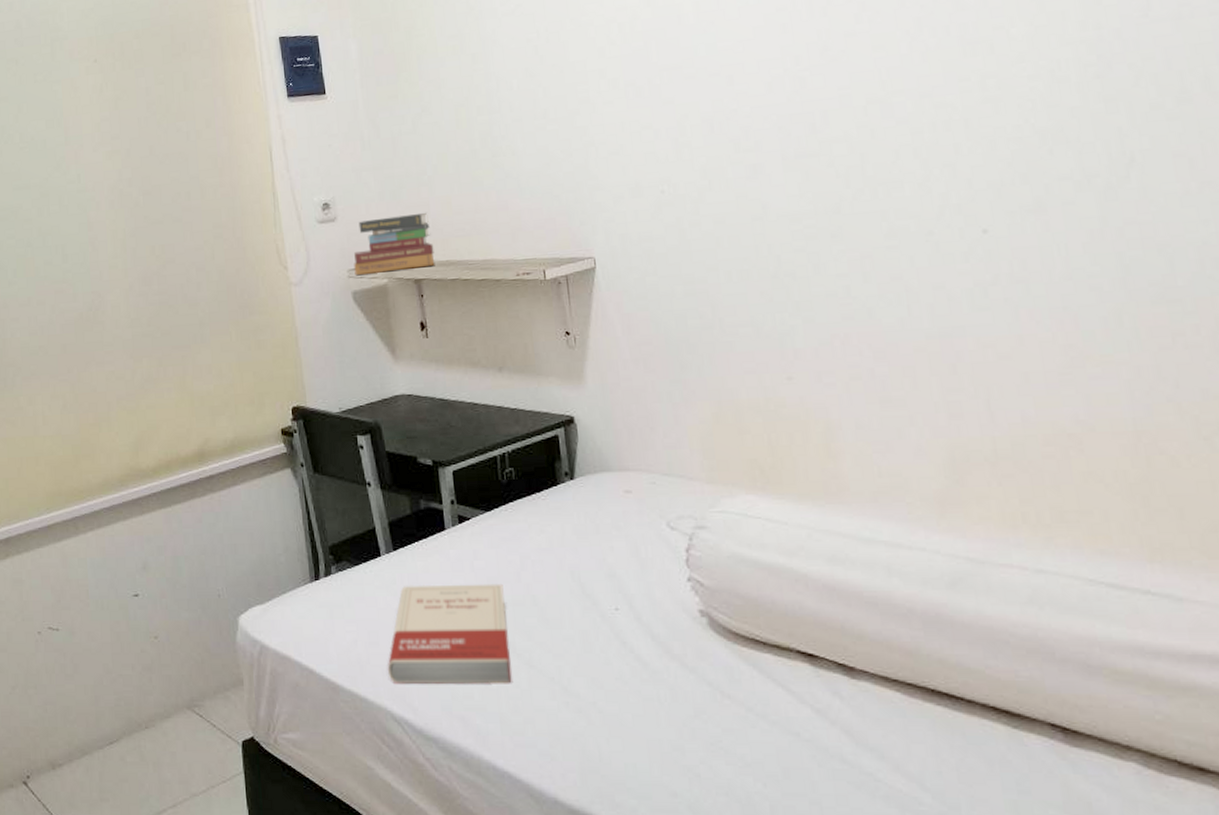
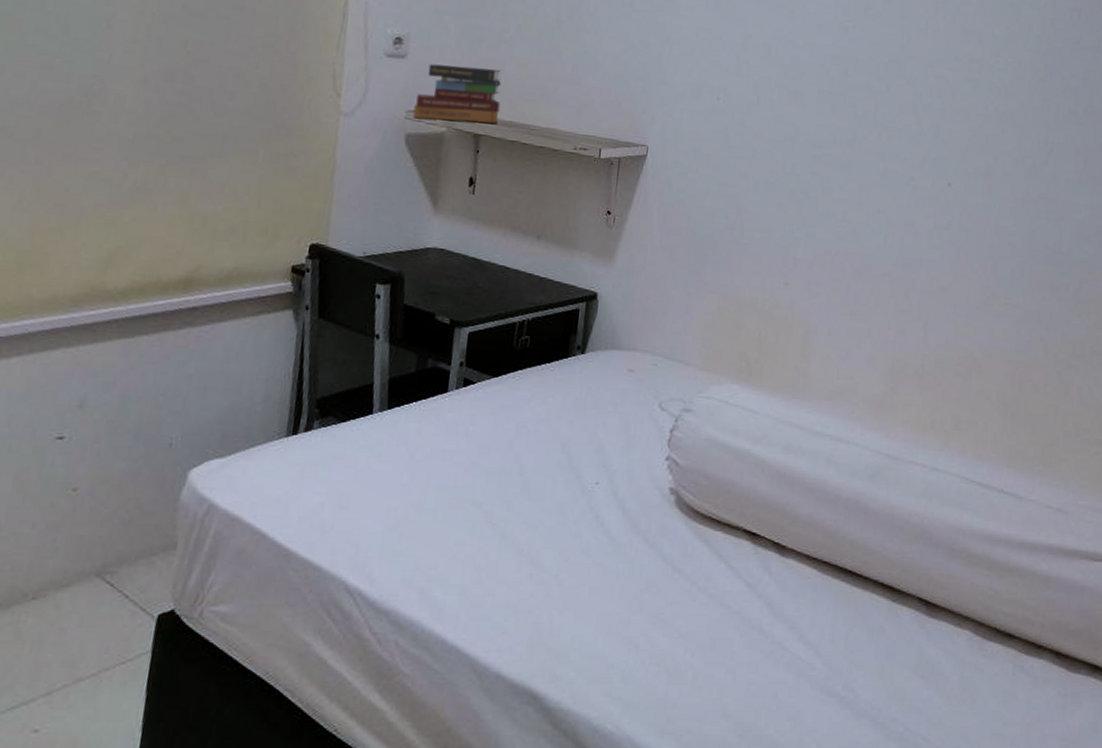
book: present [387,583,512,684] -> none [351,446,494,554]

